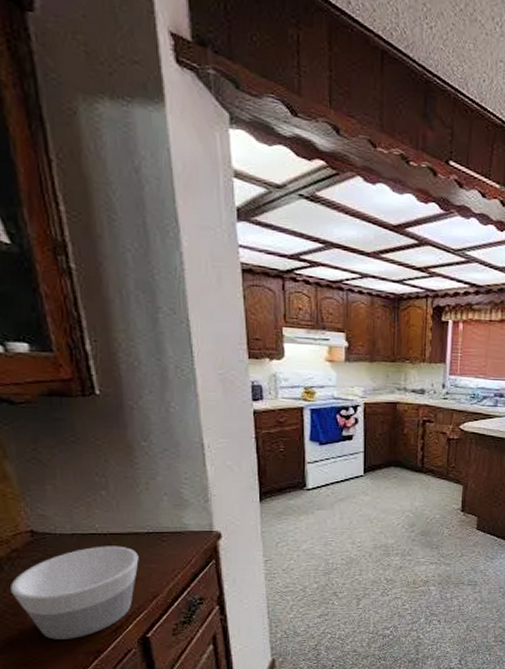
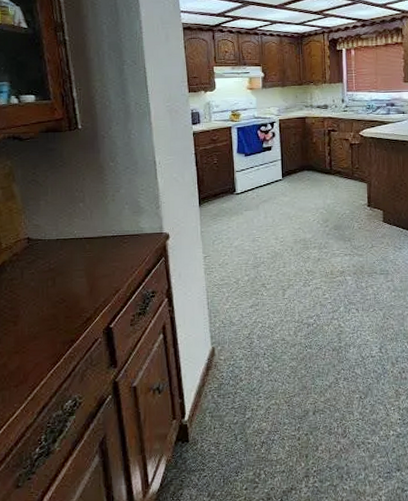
bowl: present [9,546,139,640] -> none [9,248,106,330]

